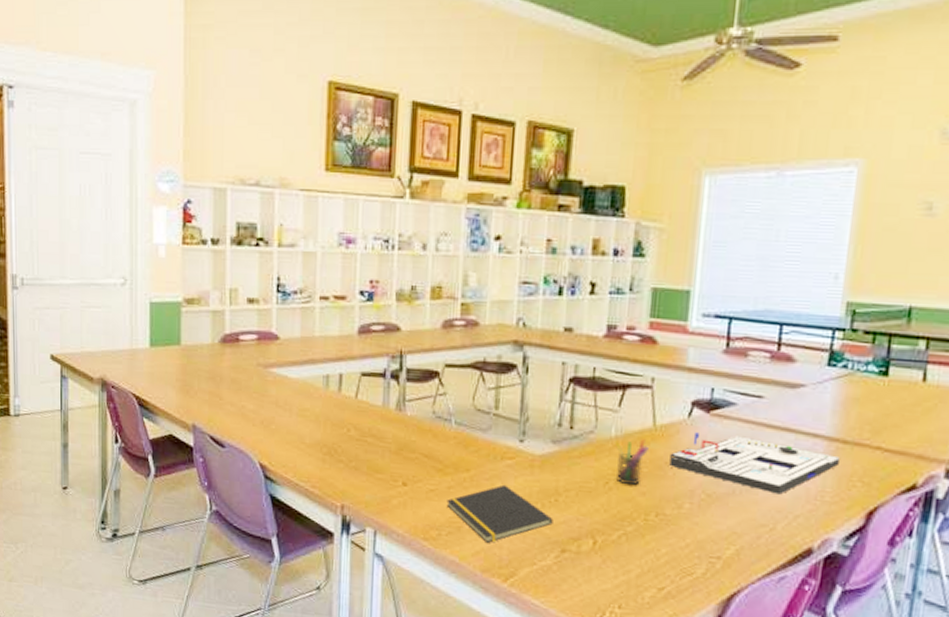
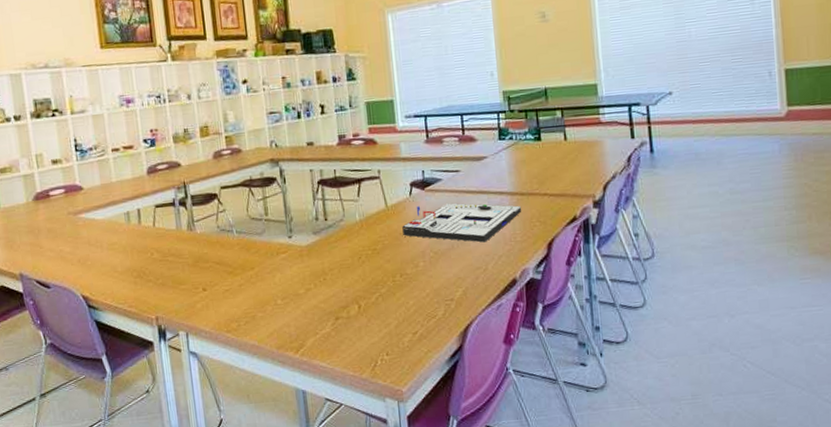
notepad: present [446,484,553,543] -> none [240,274,326,324]
pen holder: present [614,439,649,485] -> none [360,219,386,256]

